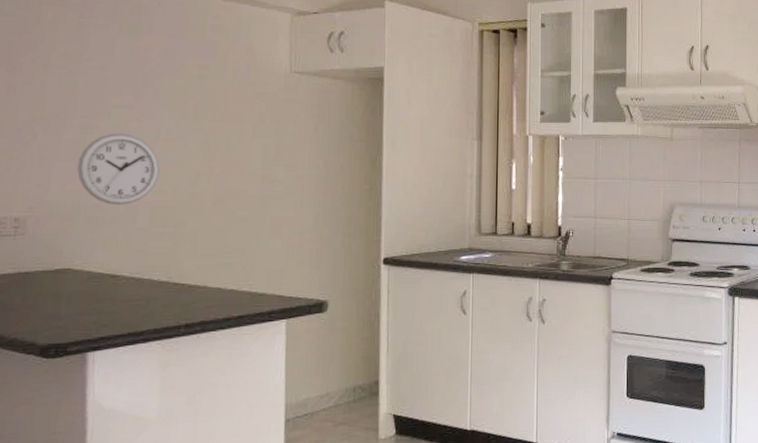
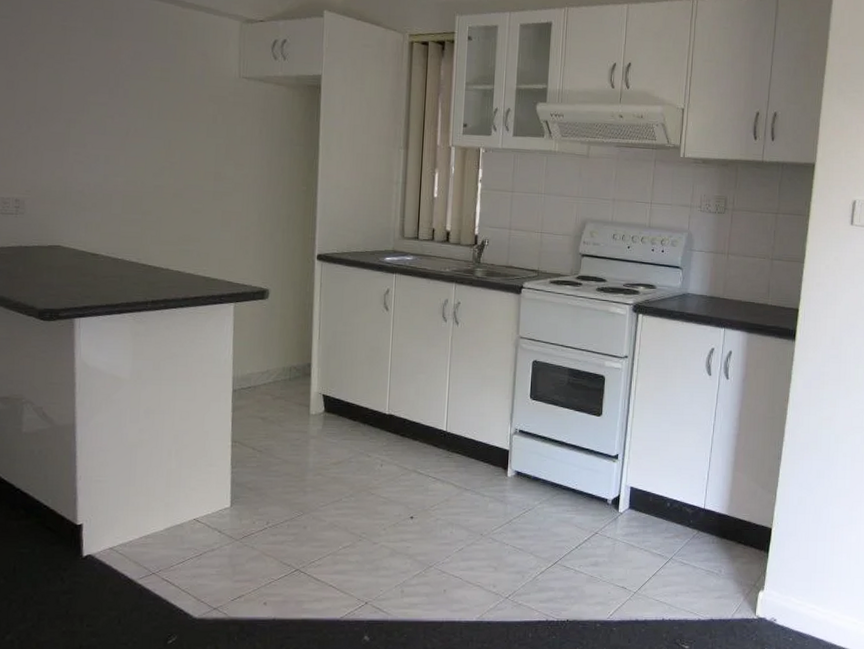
wall clock: present [77,133,160,206] -> none [63,128,130,193]

